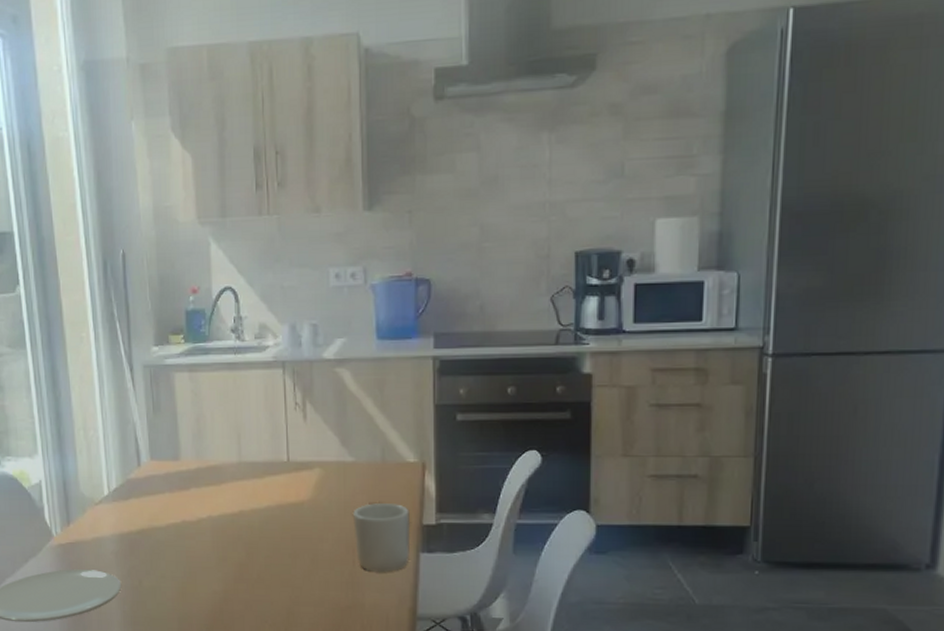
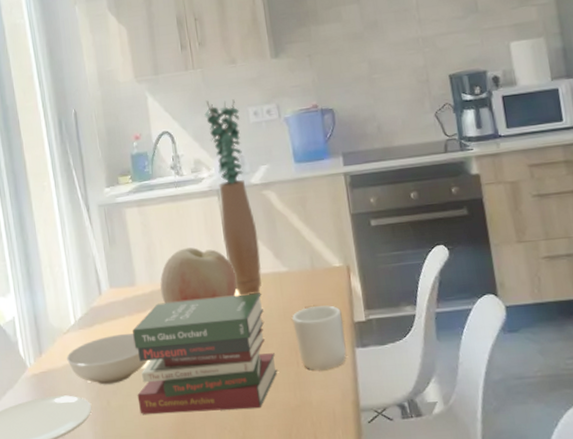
bowl: none [97,511,187,564] -> present [67,333,148,385]
books: none [172,481,331,604] -> present [132,293,278,415]
fruit: none [208,424,295,484] -> present [160,247,237,304]
vase: none [276,254,325,483] -> present [204,99,262,296]

